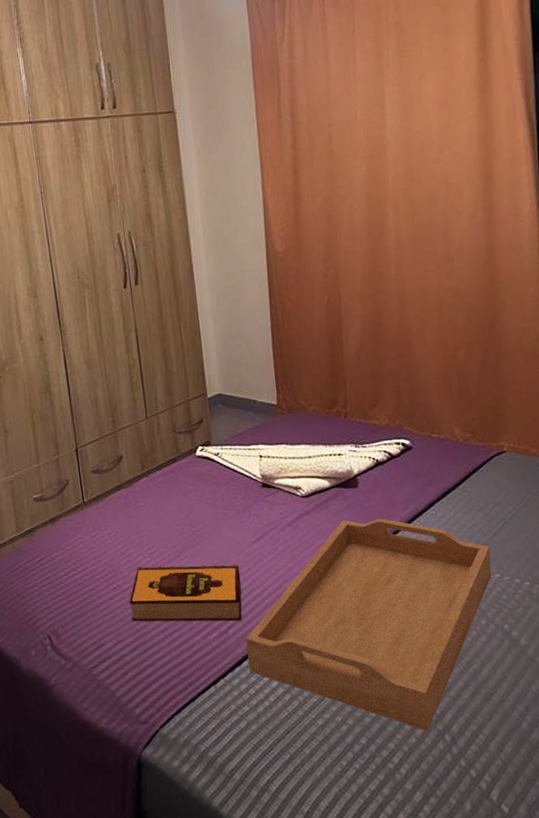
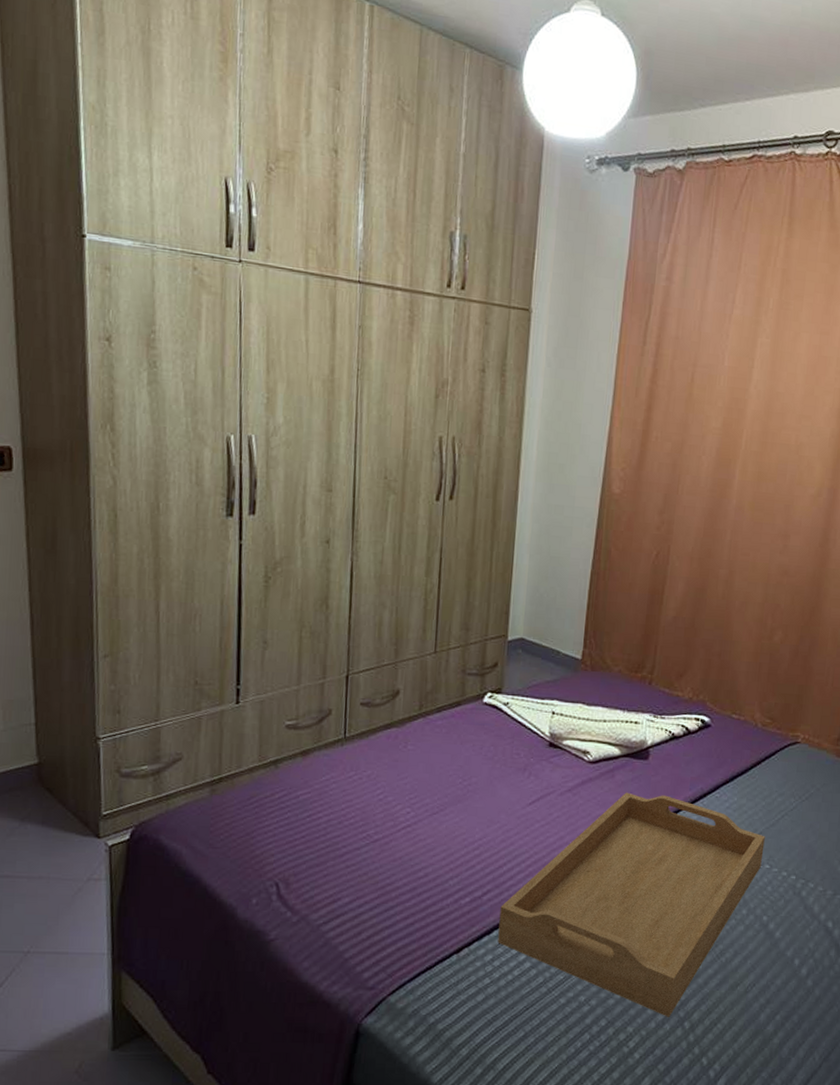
hardback book: present [129,563,242,622] -> none [378,817,508,888]

